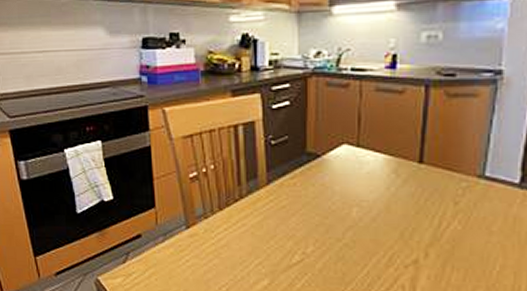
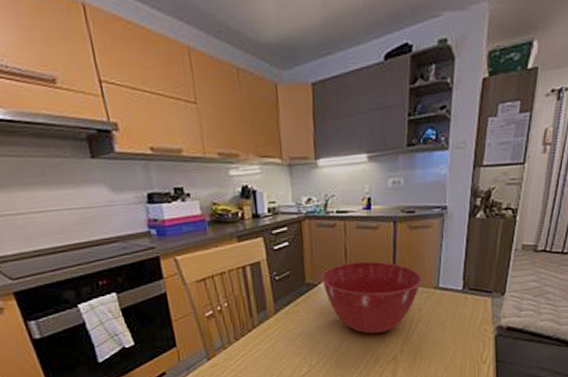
mixing bowl: none [325,132,461,227] -> present [320,261,422,334]

